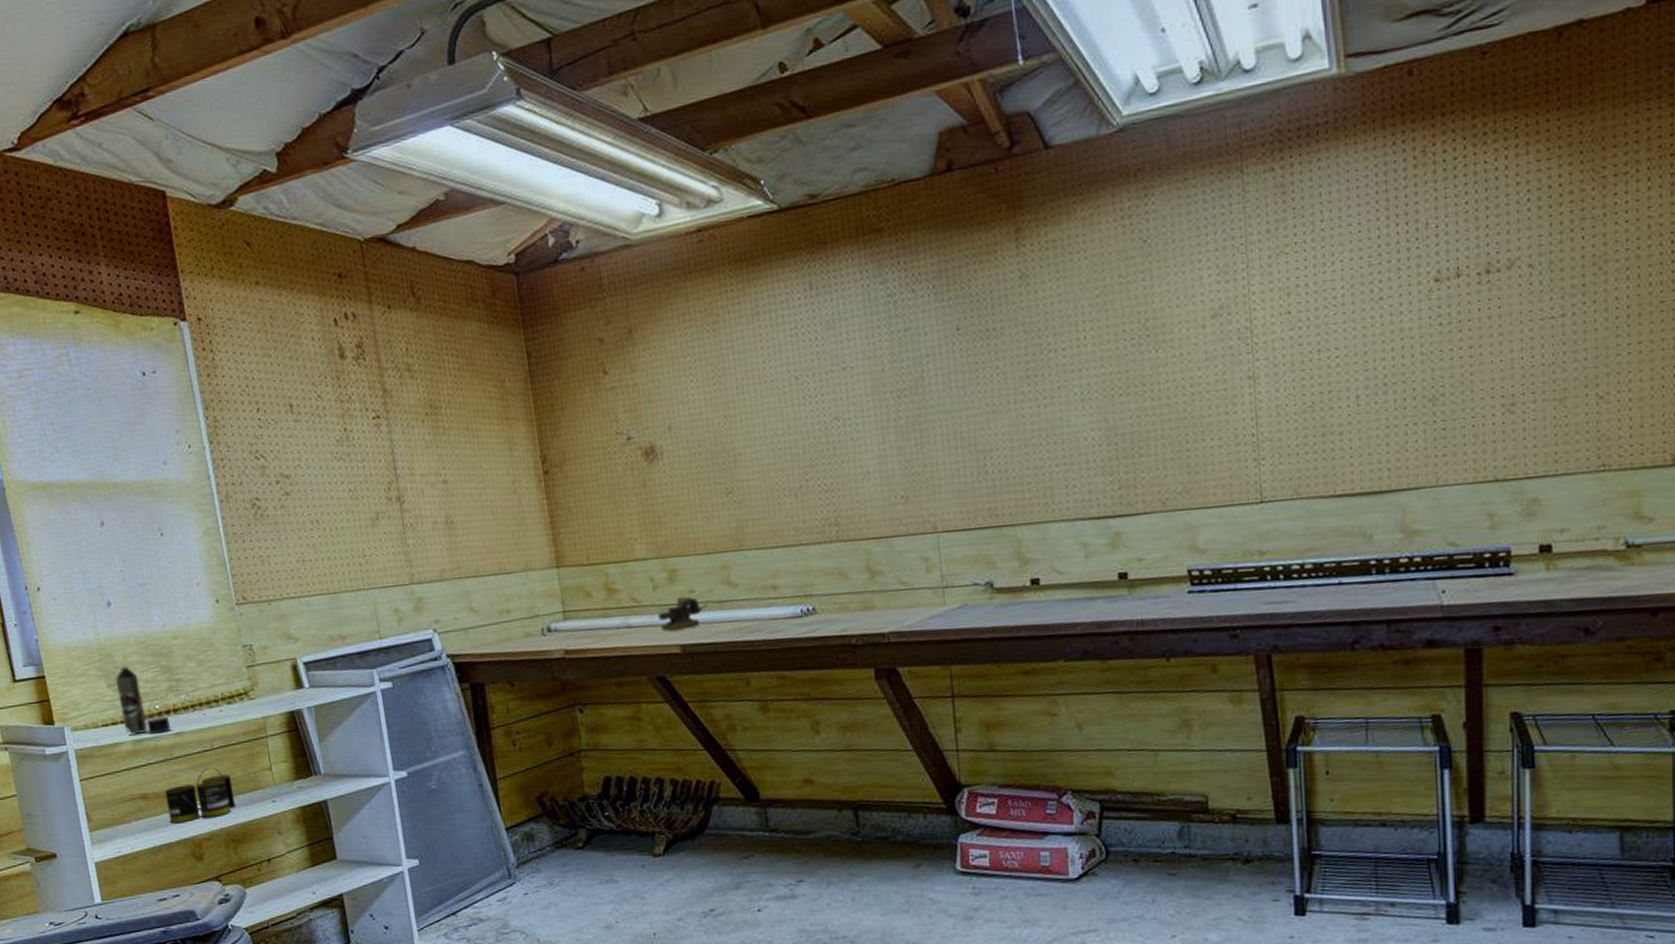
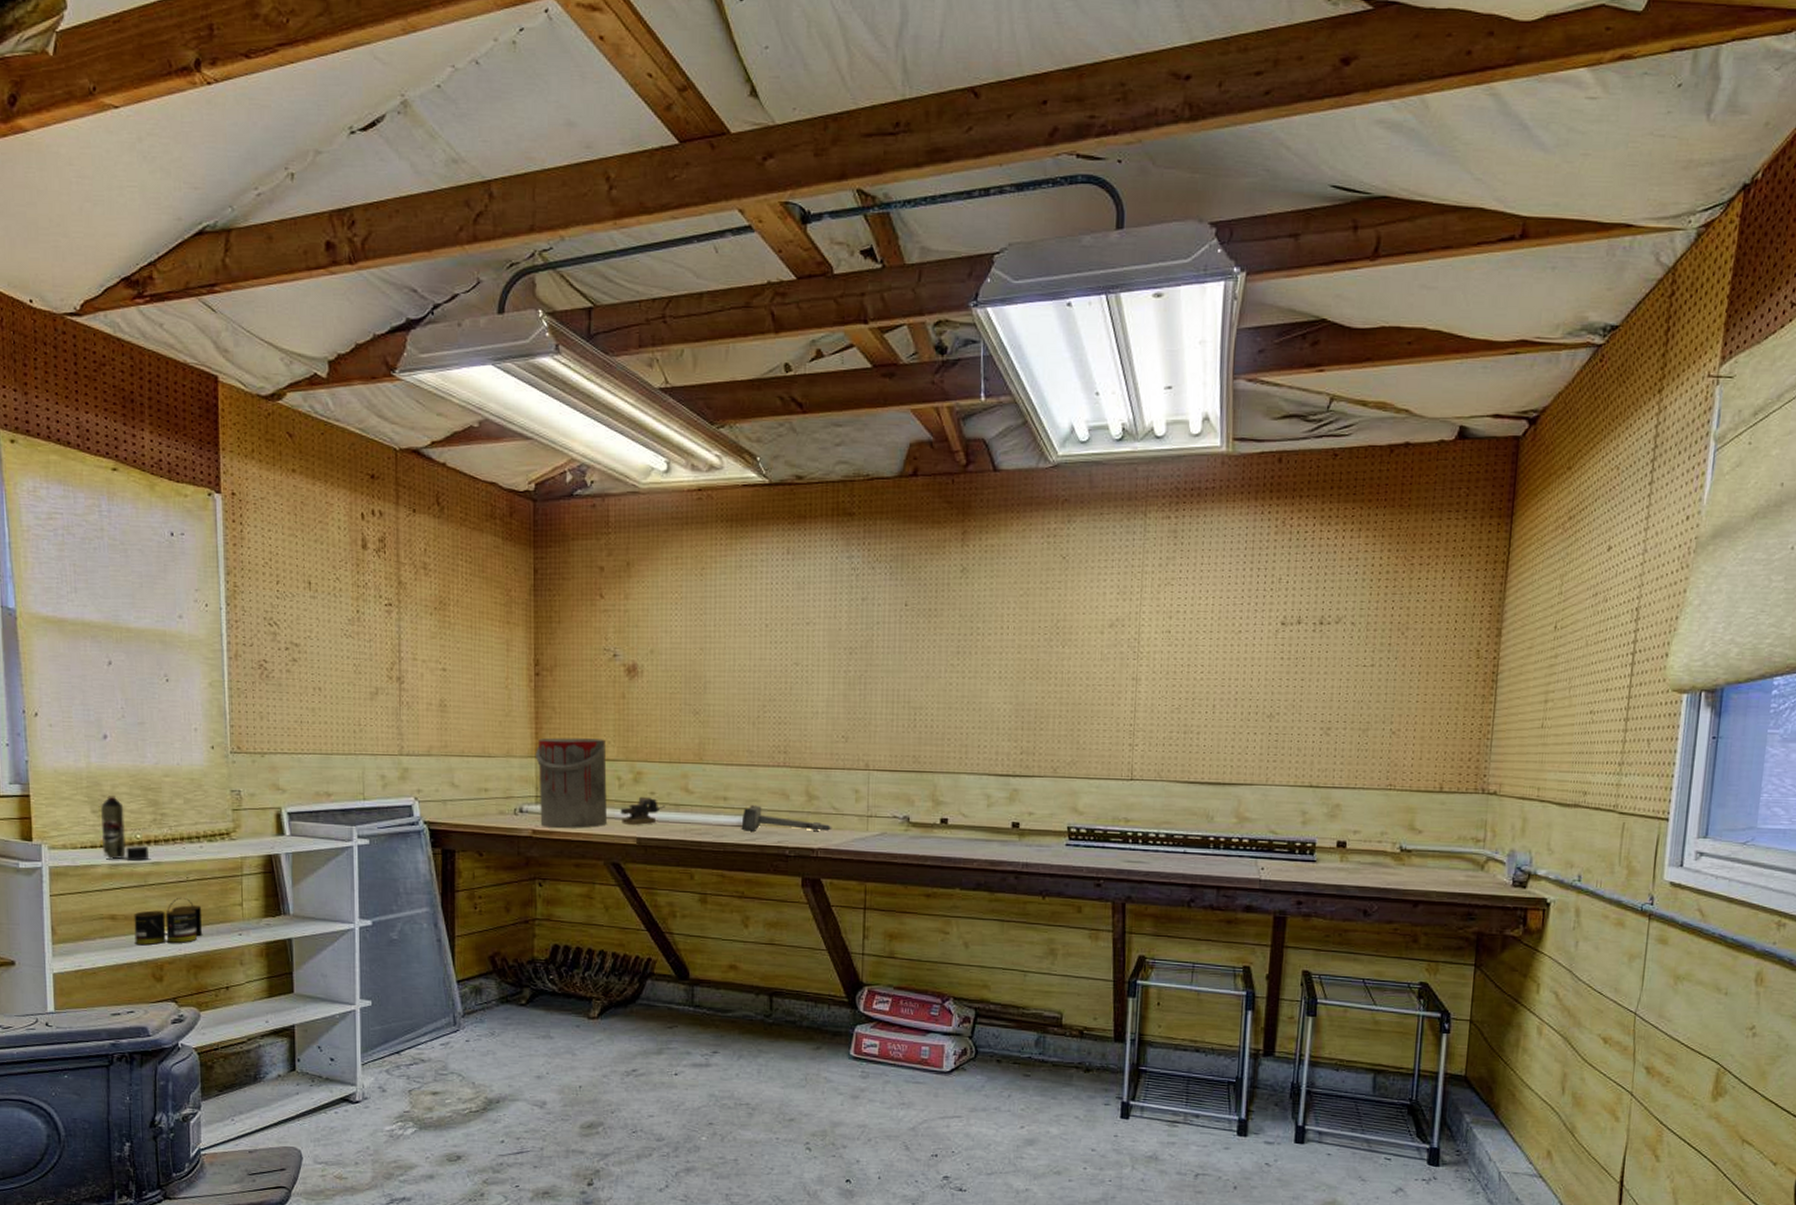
paint can: none [555,536,645,645] -> present [534,737,607,828]
hammer: none [797,591,903,623] -> present [741,805,833,831]

